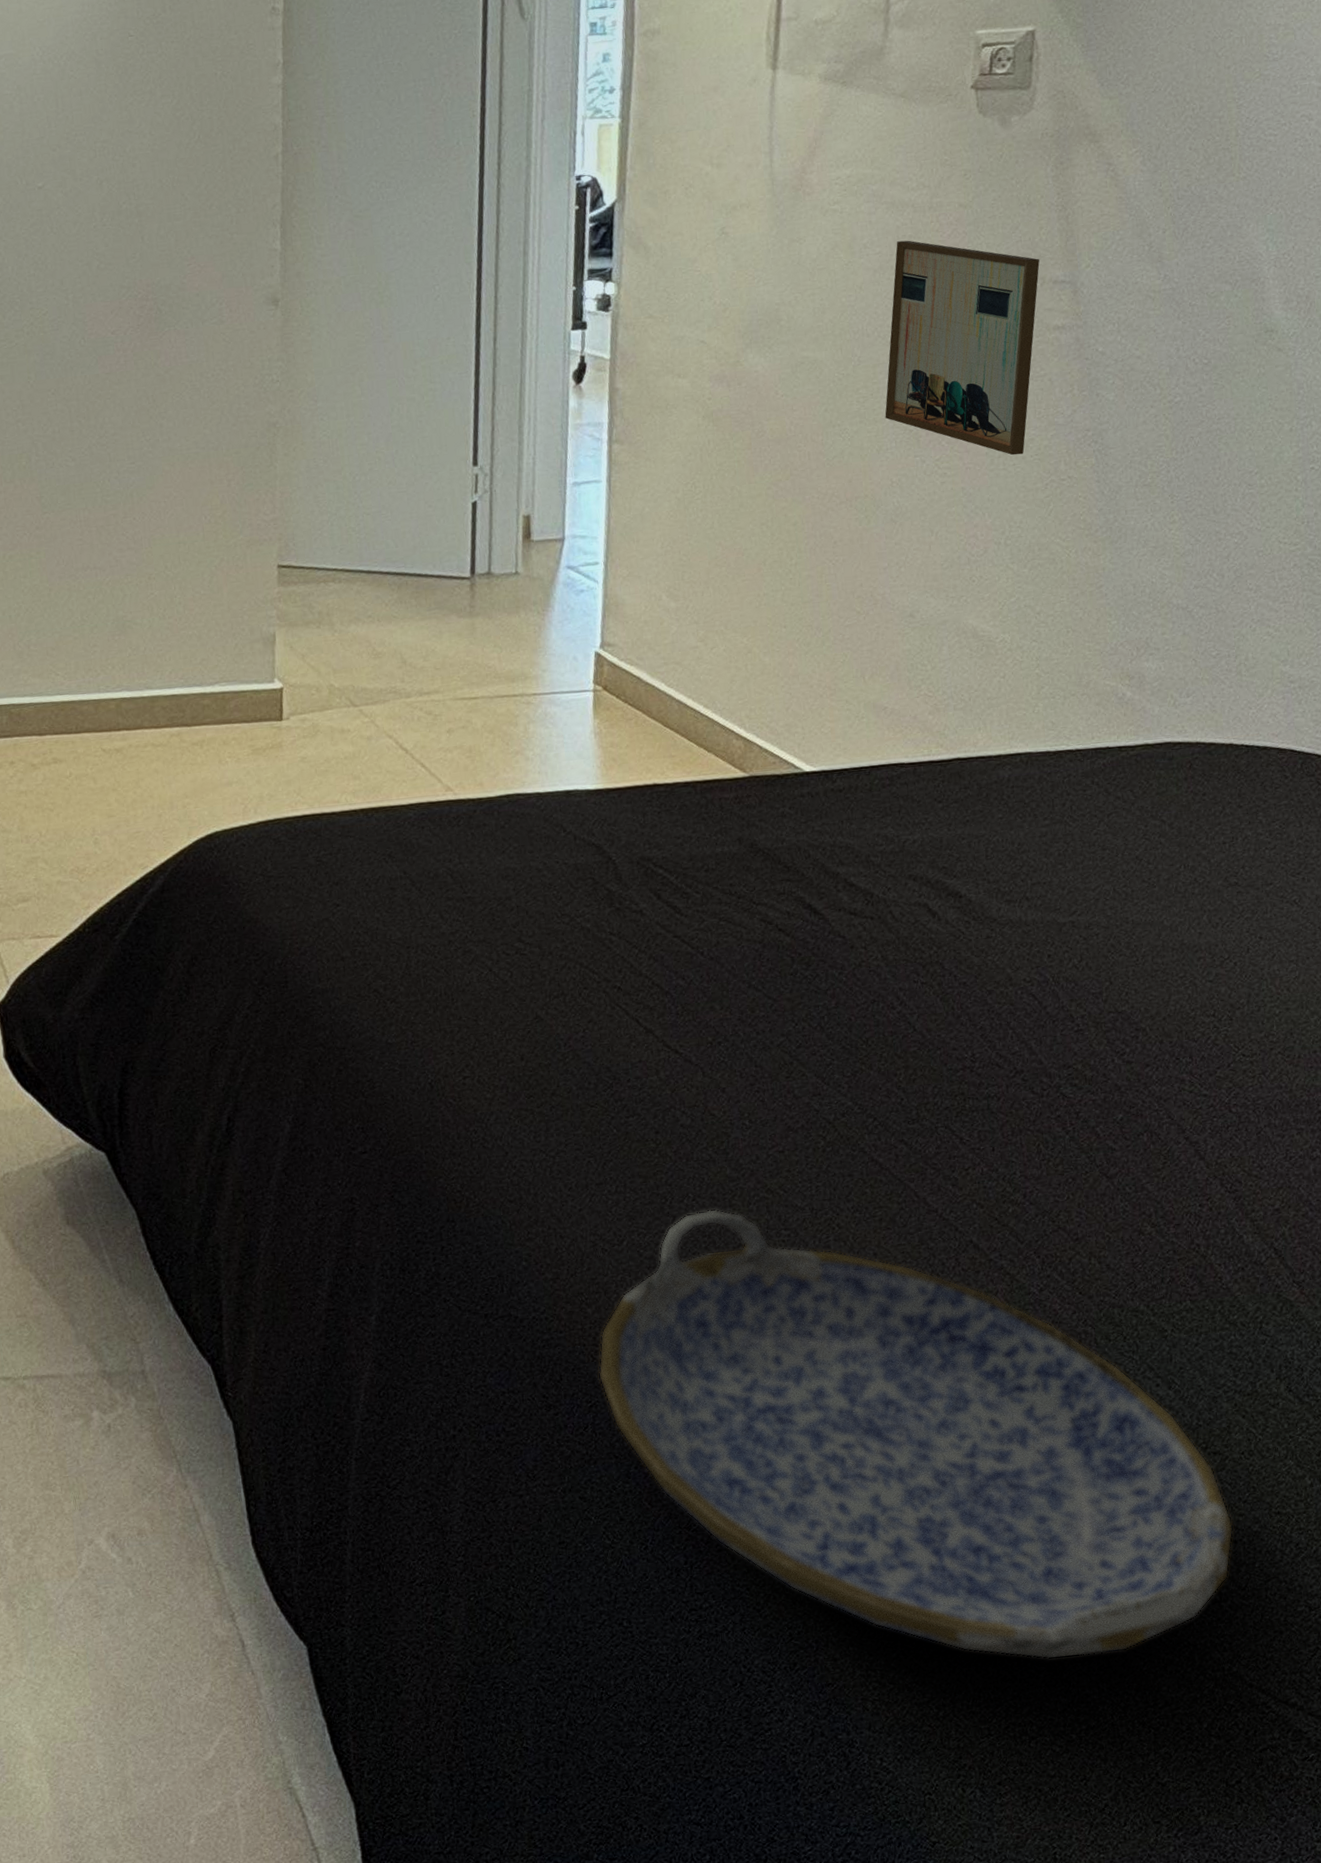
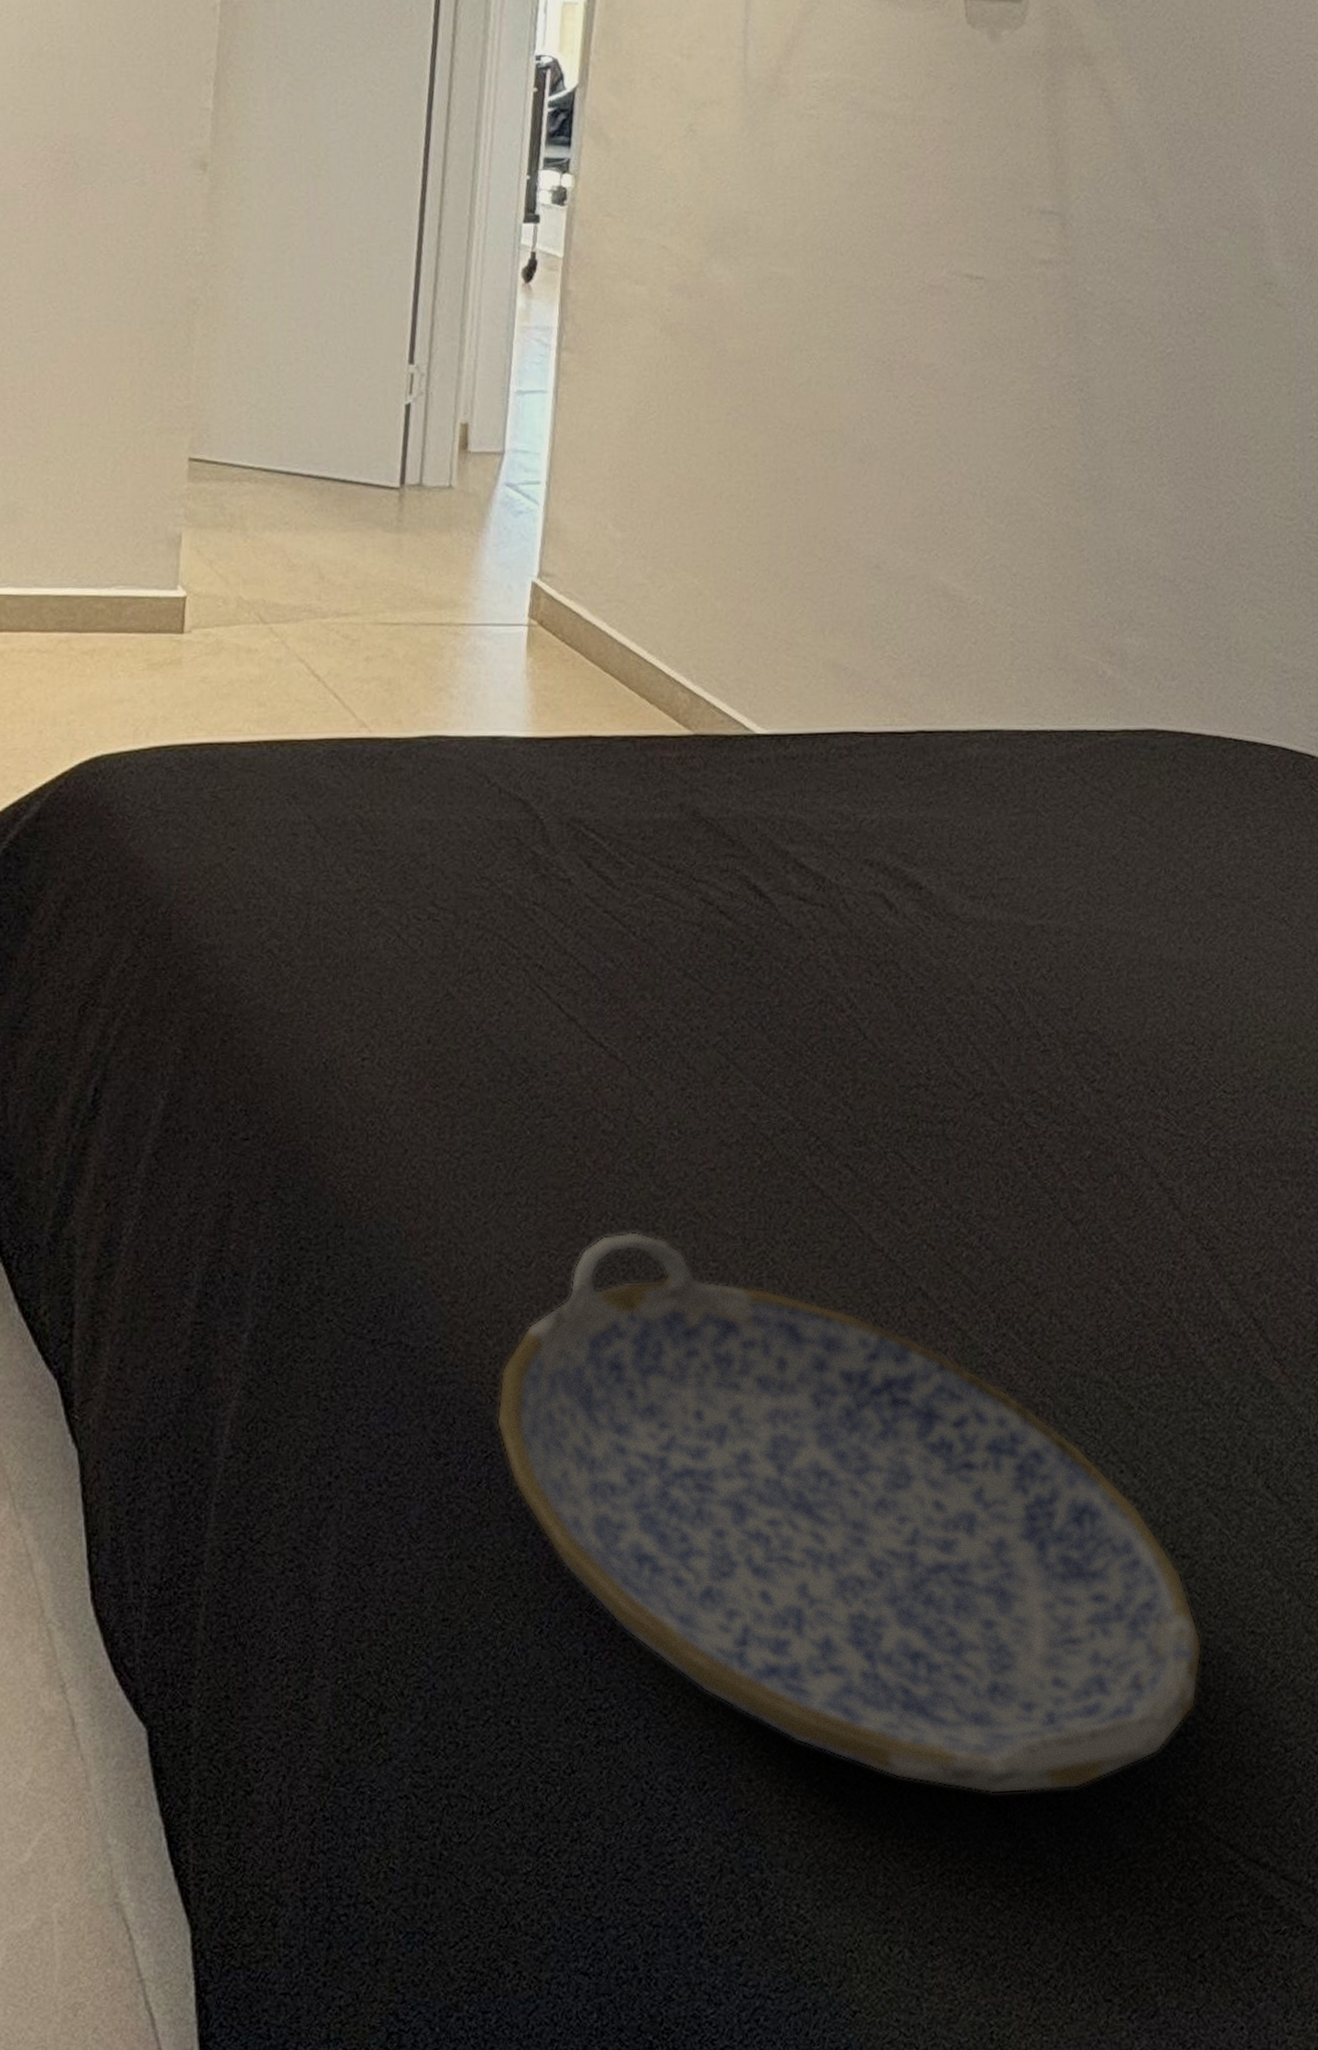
wall art: present [885,240,1040,456] -> none [856,154,1027,398]

